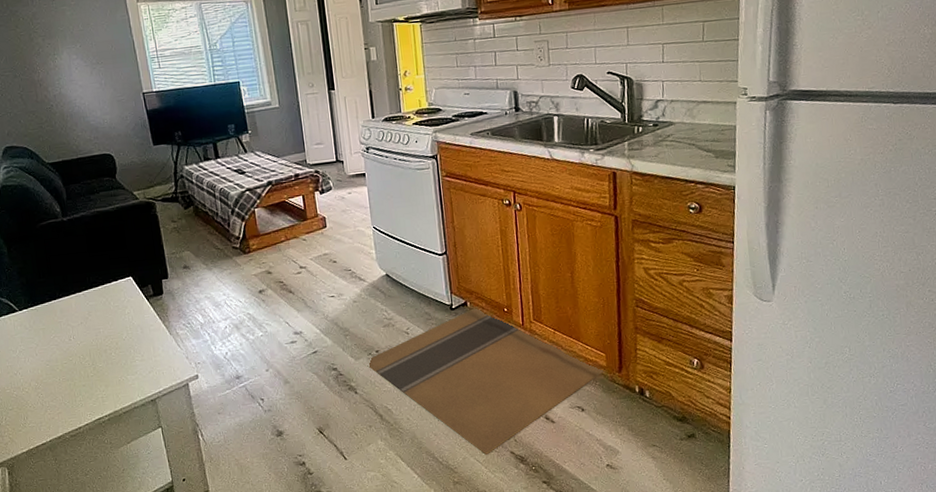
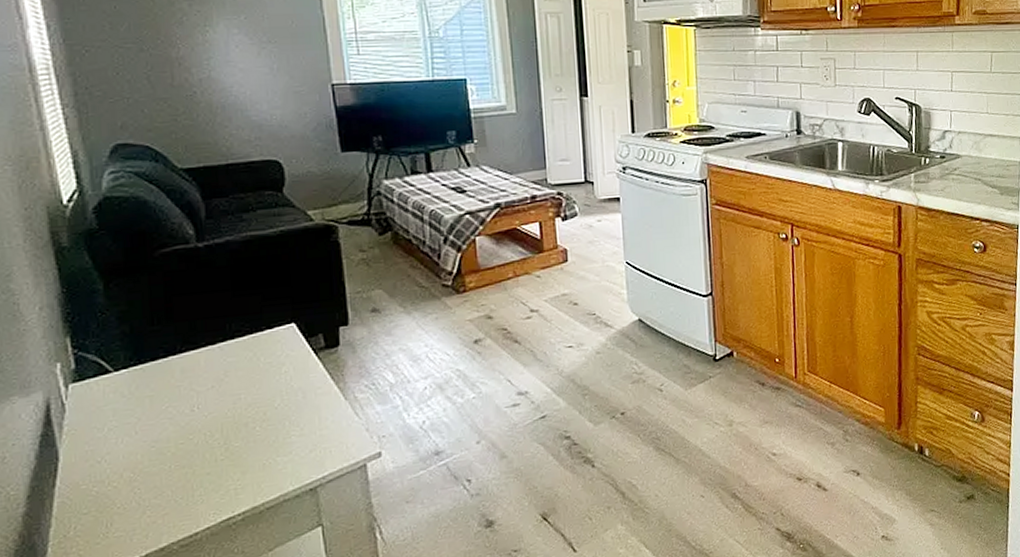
door mat: present [368,306,604,455] -> none [610,357,883,534]

